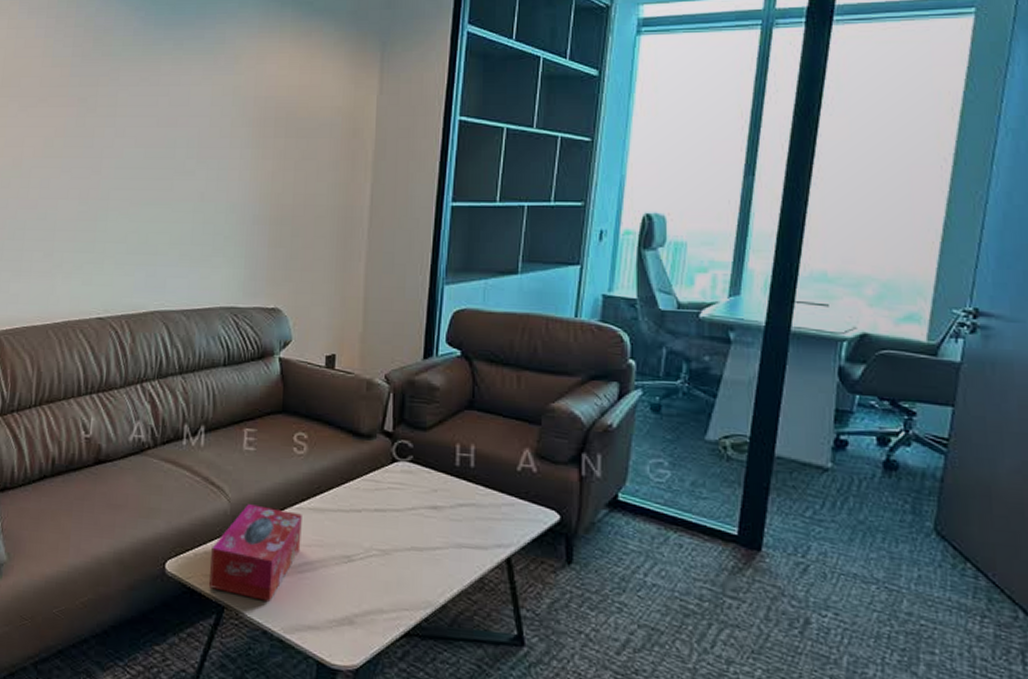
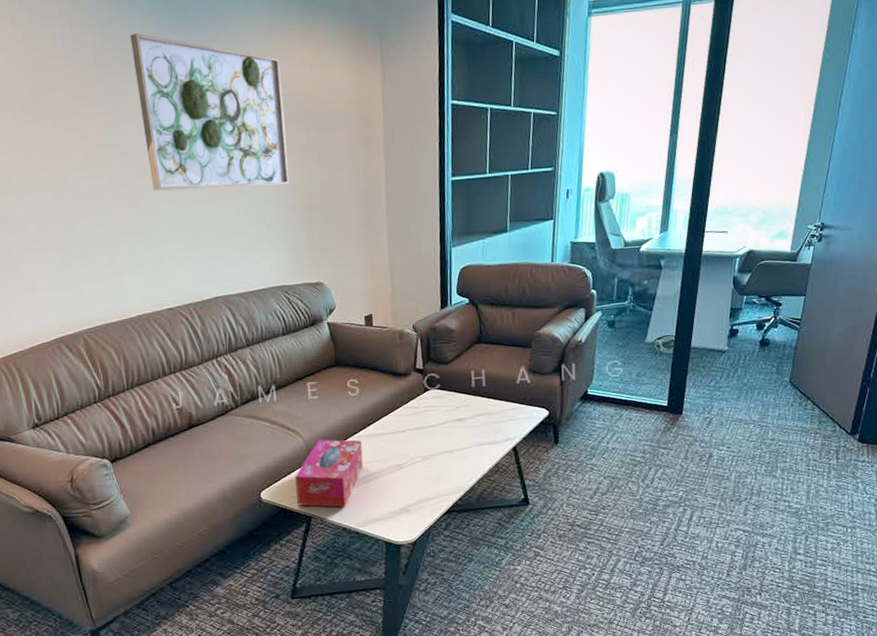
wall art: none [106,28,266,194] -> present [130,33,290,191]

